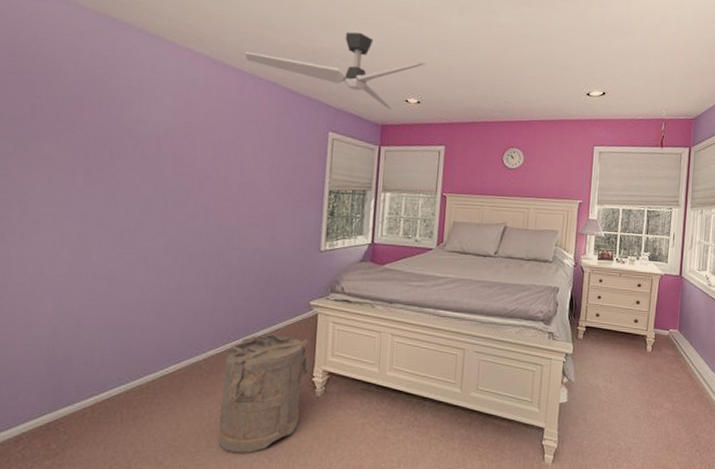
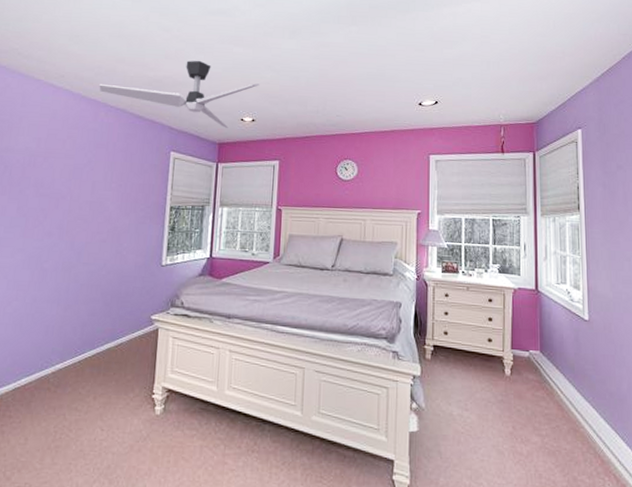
laundry hamper: present [218,333,311,453] -> none [62,348,151,473]

